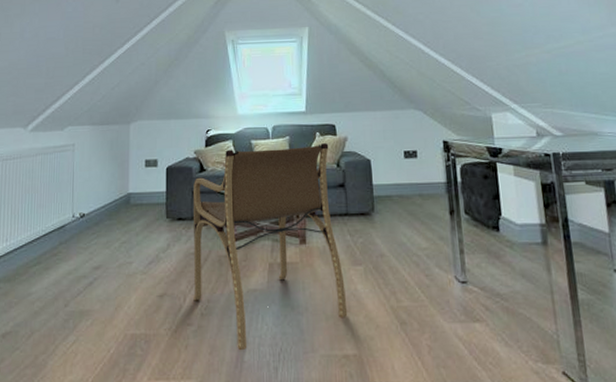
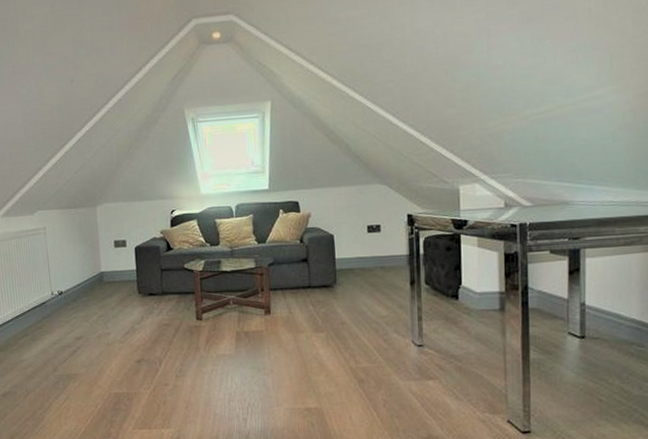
armchair: present [193,143,347,351] -> none [162,220,309,406]

